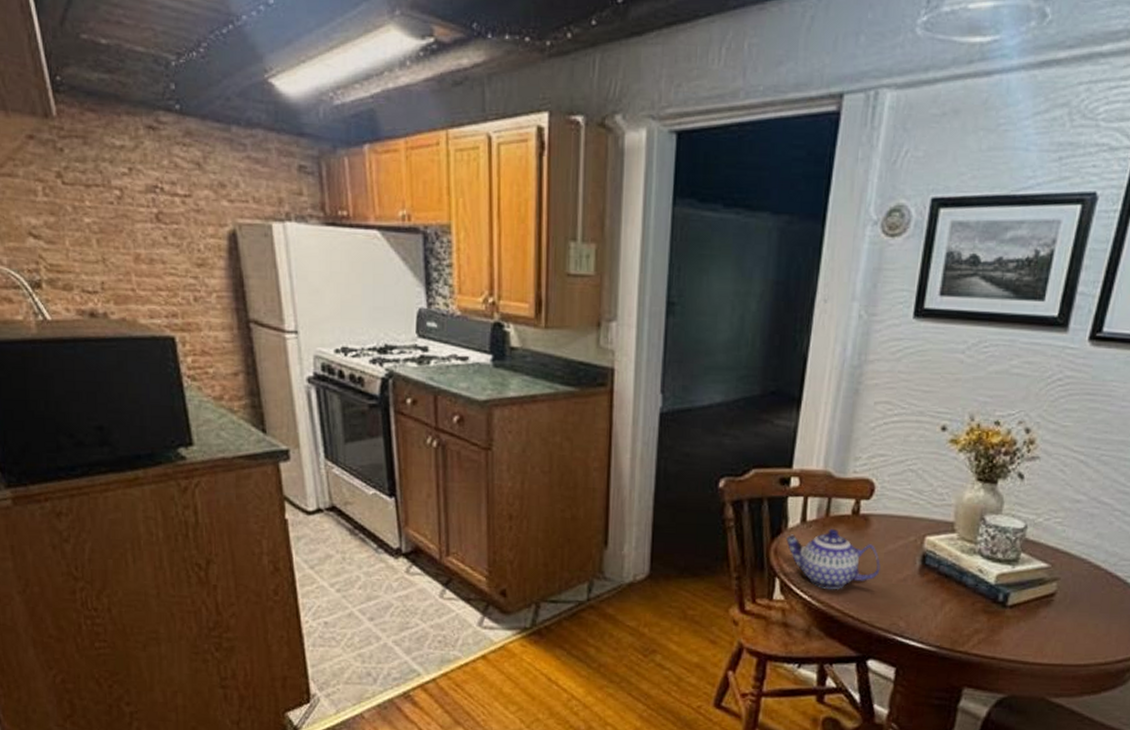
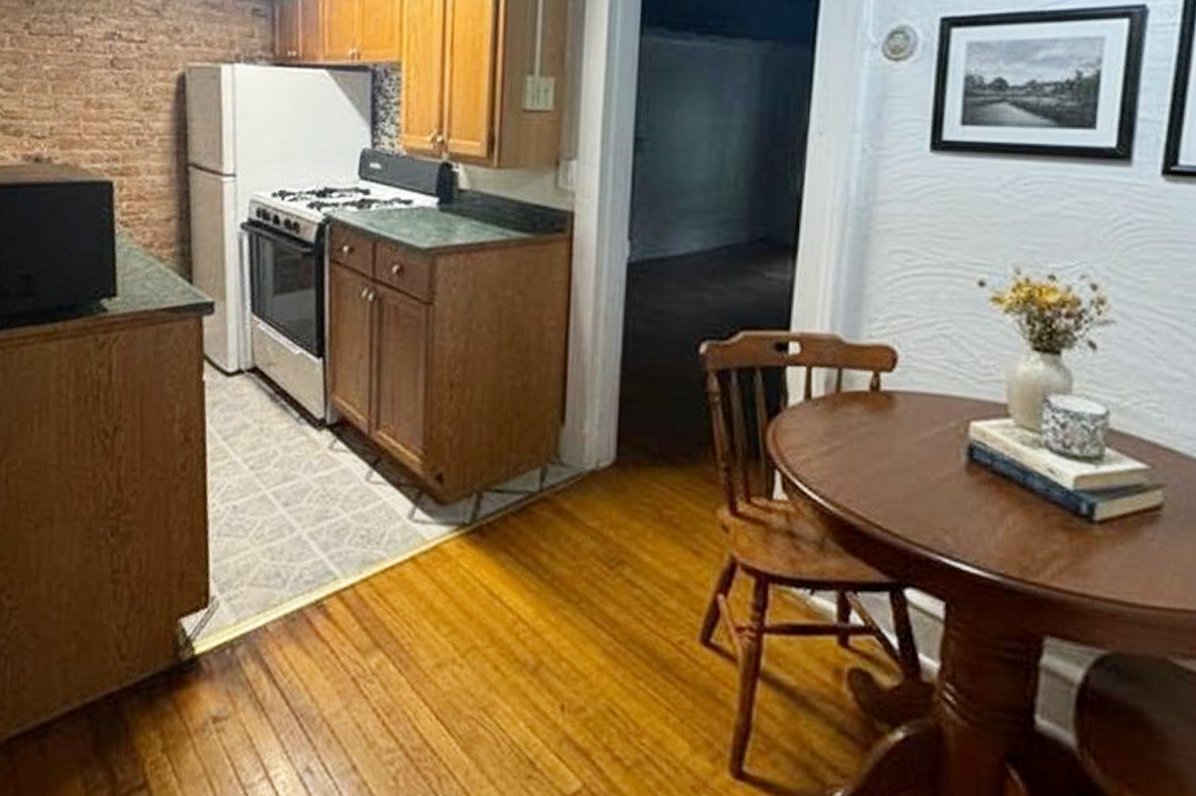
teapot: present [786,528,881,589] -> none [787,408,913,489]

